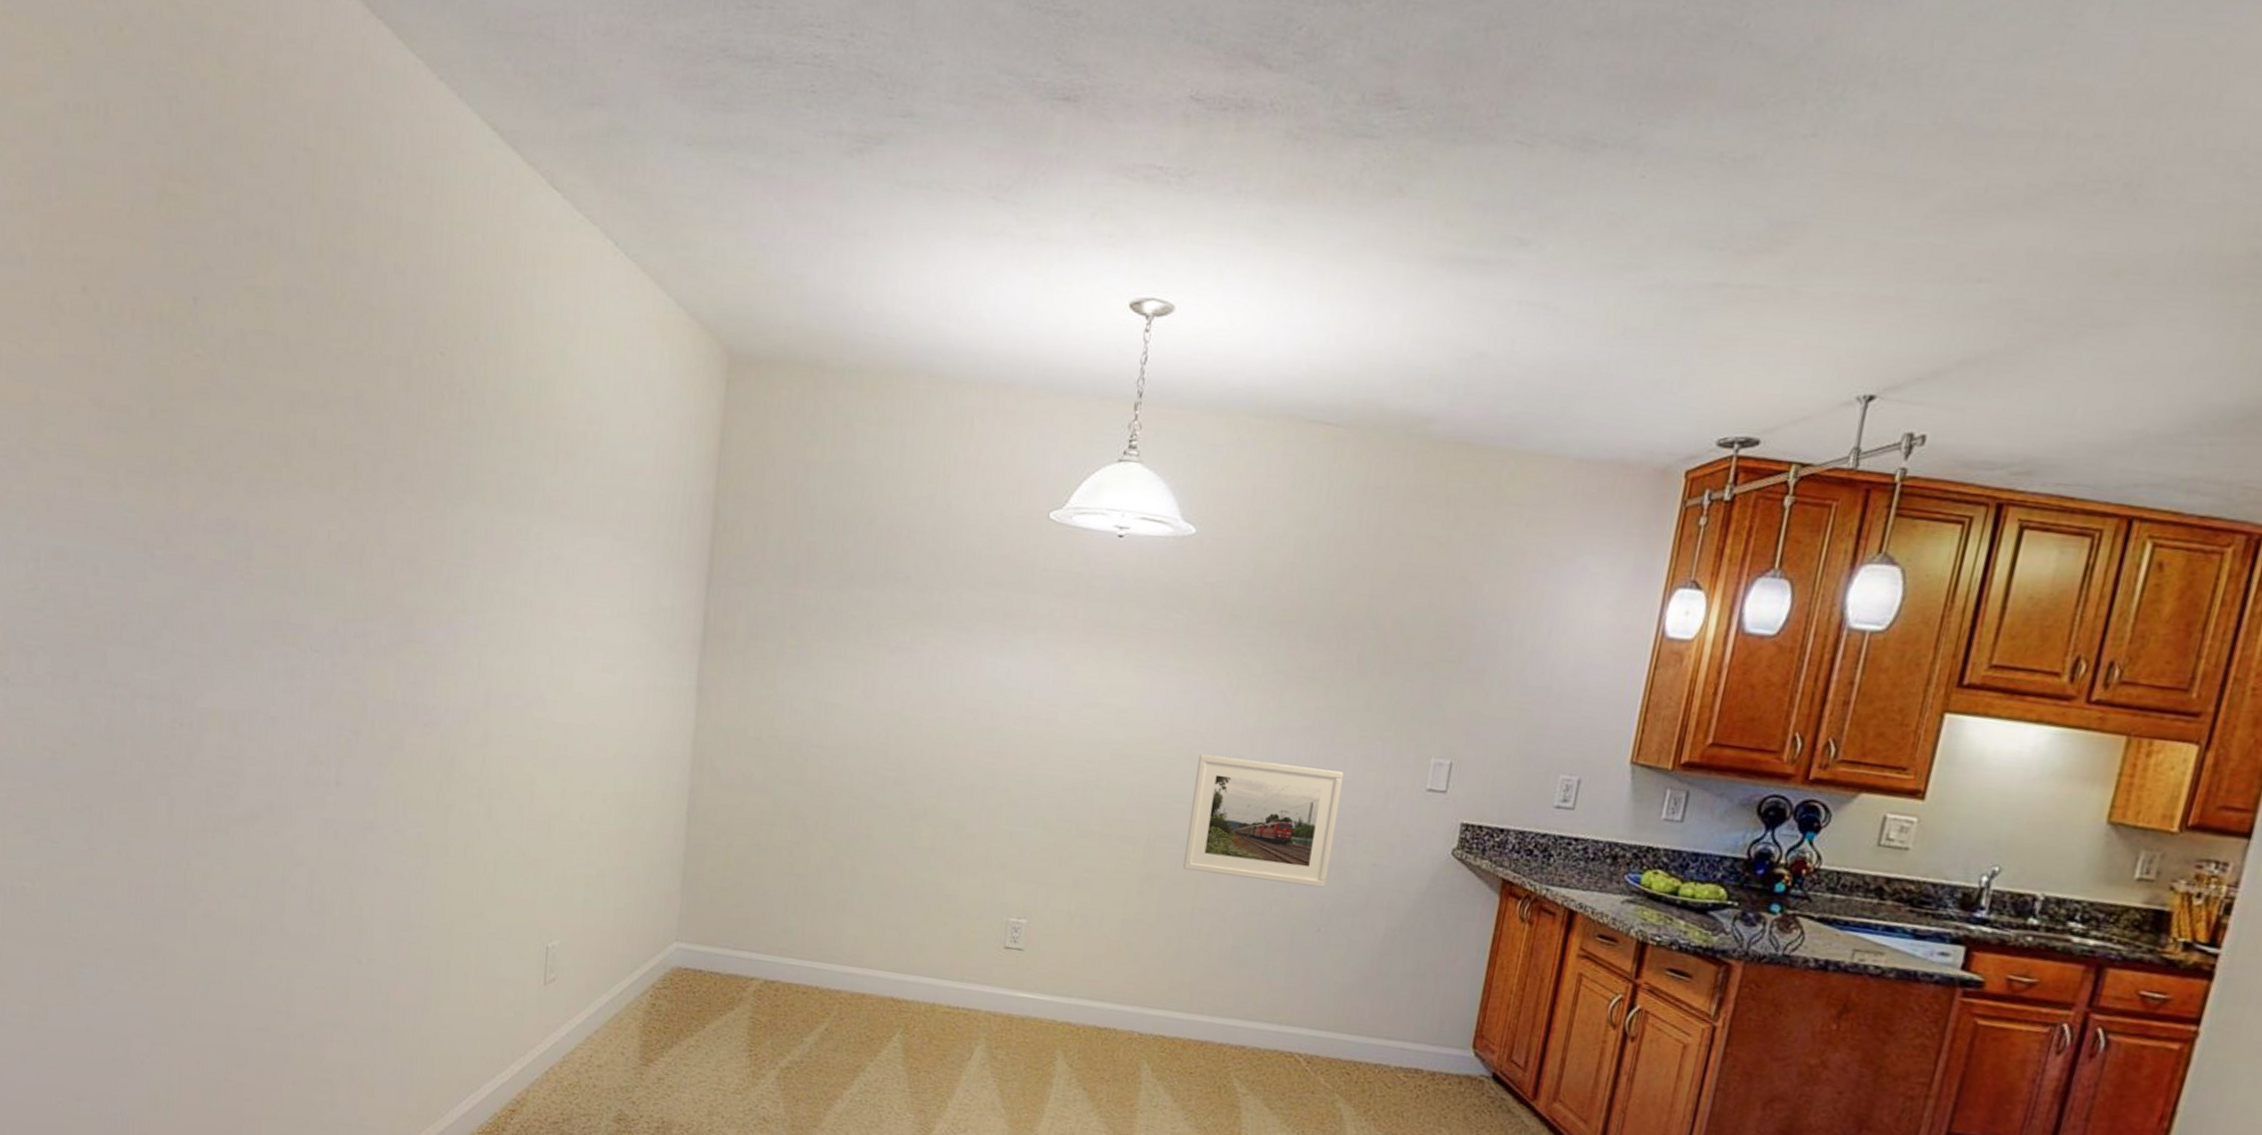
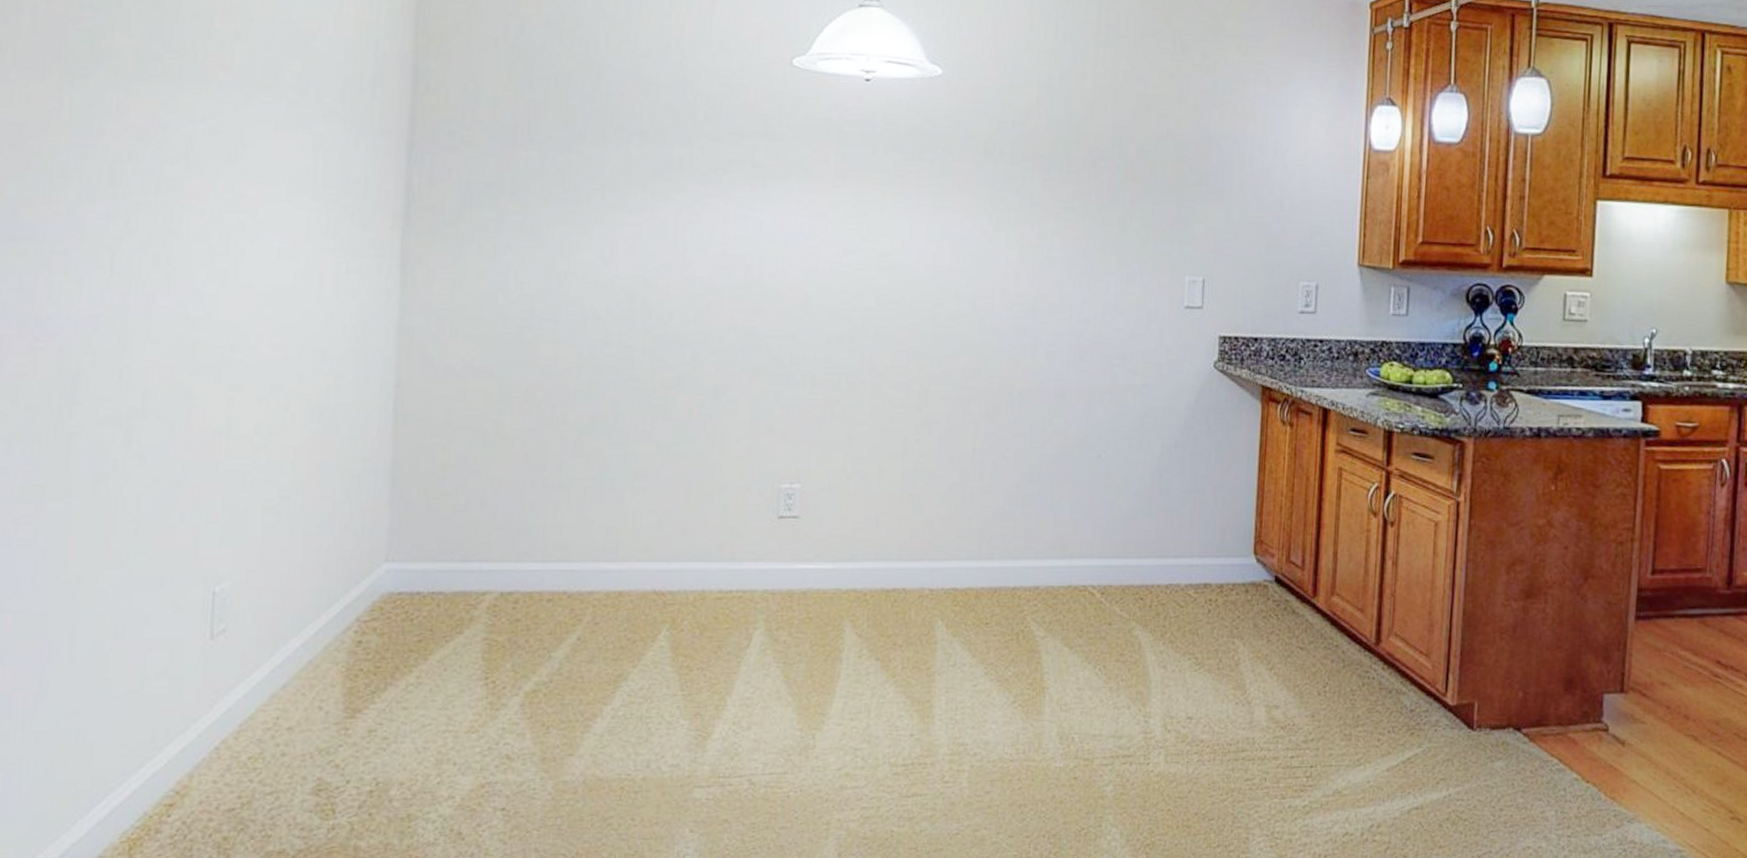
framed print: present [1183,754,1345,888] -> none [960,292,1107,414]

